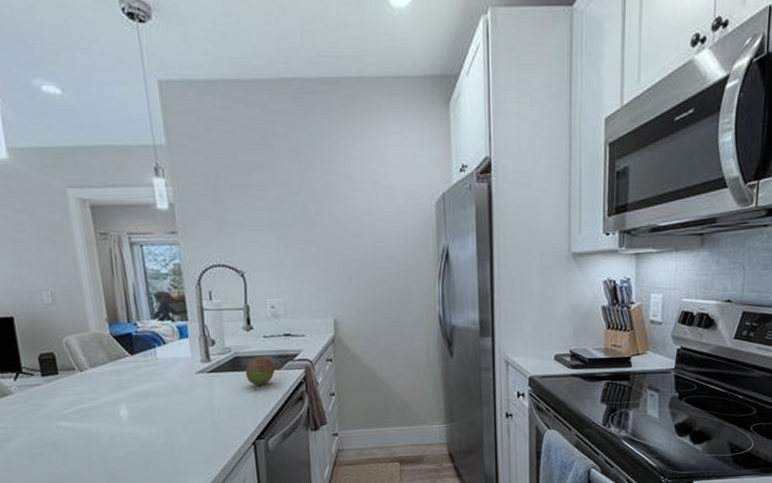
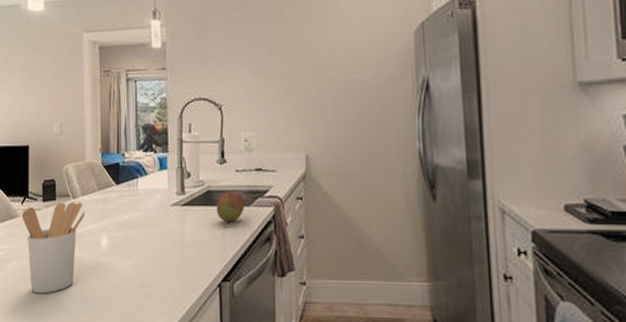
utensil holder: none [17,374,97,469] -> present [22,202,86,294]

